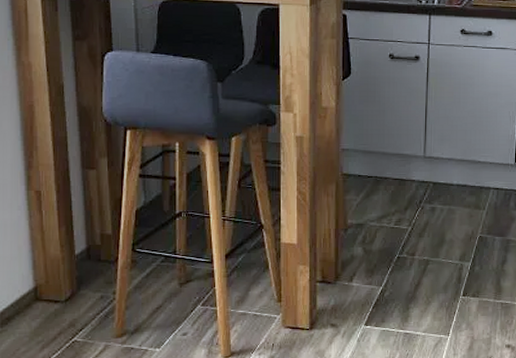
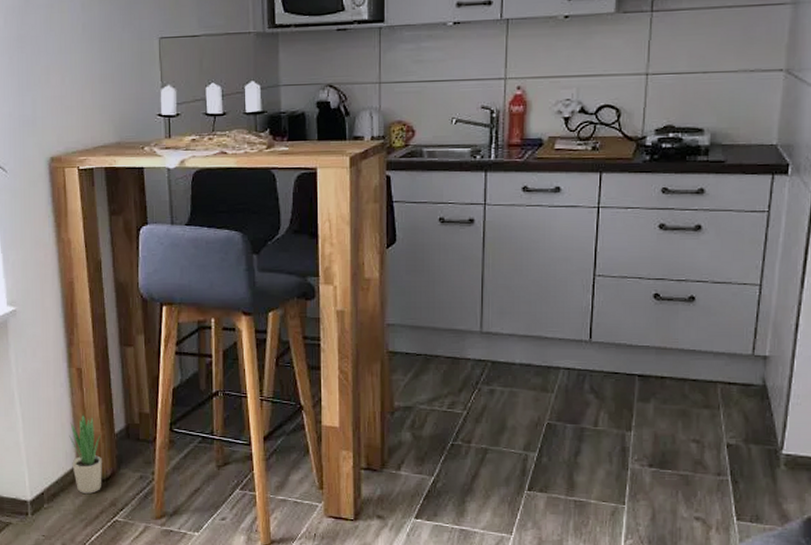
potted plant: none [26,235,61,315] -> present [69,413,102,494]

